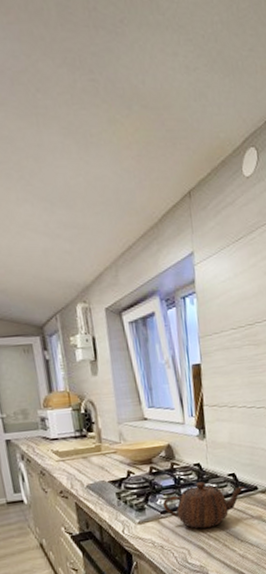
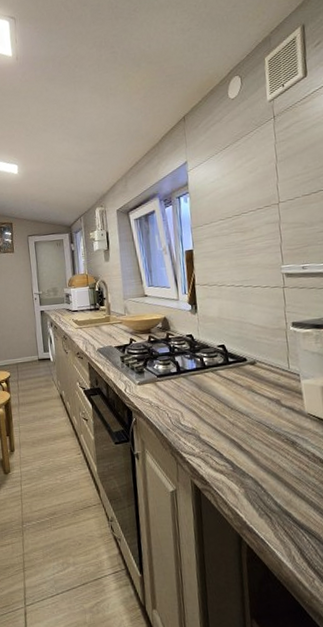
teapot: present [162,481,244,529] -> none [158,351,234,394]

